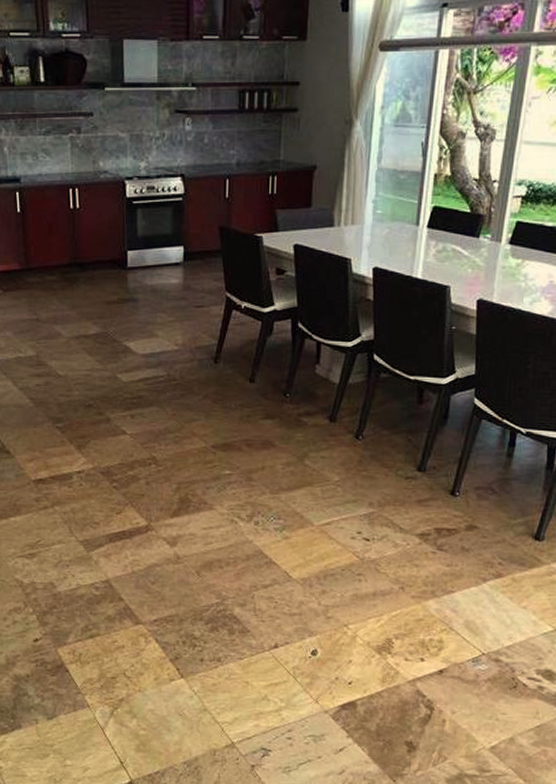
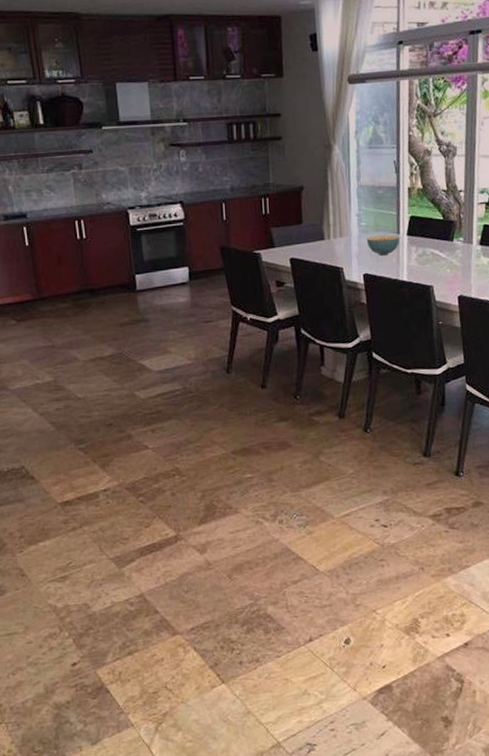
cereal bowl: none [380,226,419,248] -> present [366,235,400,255]

